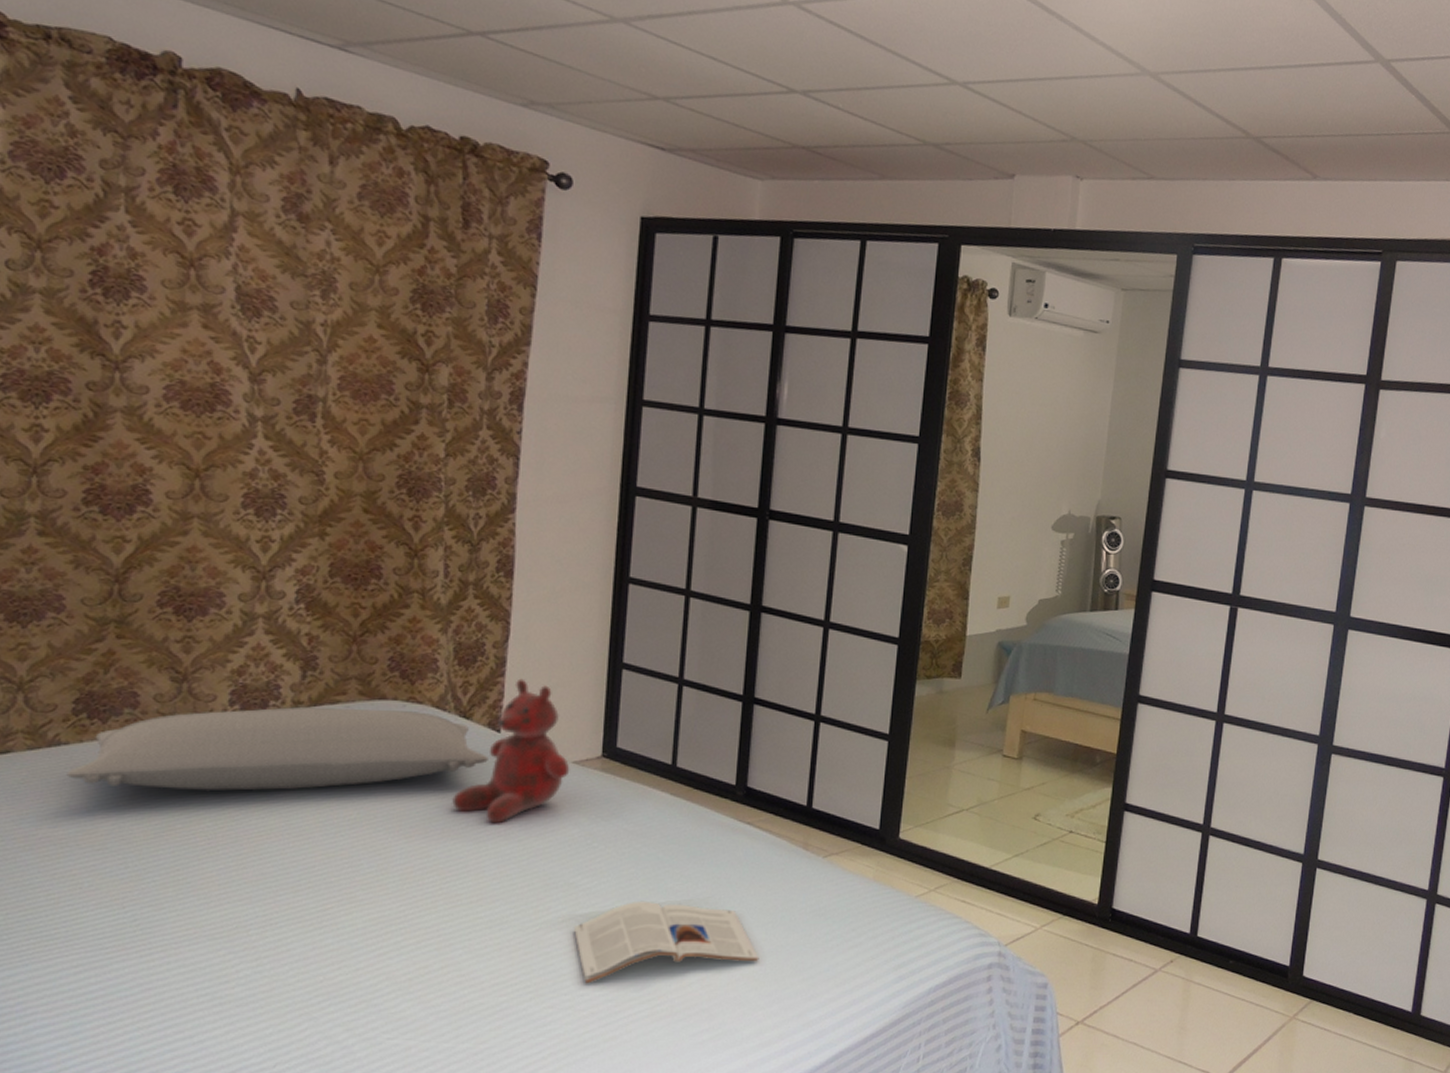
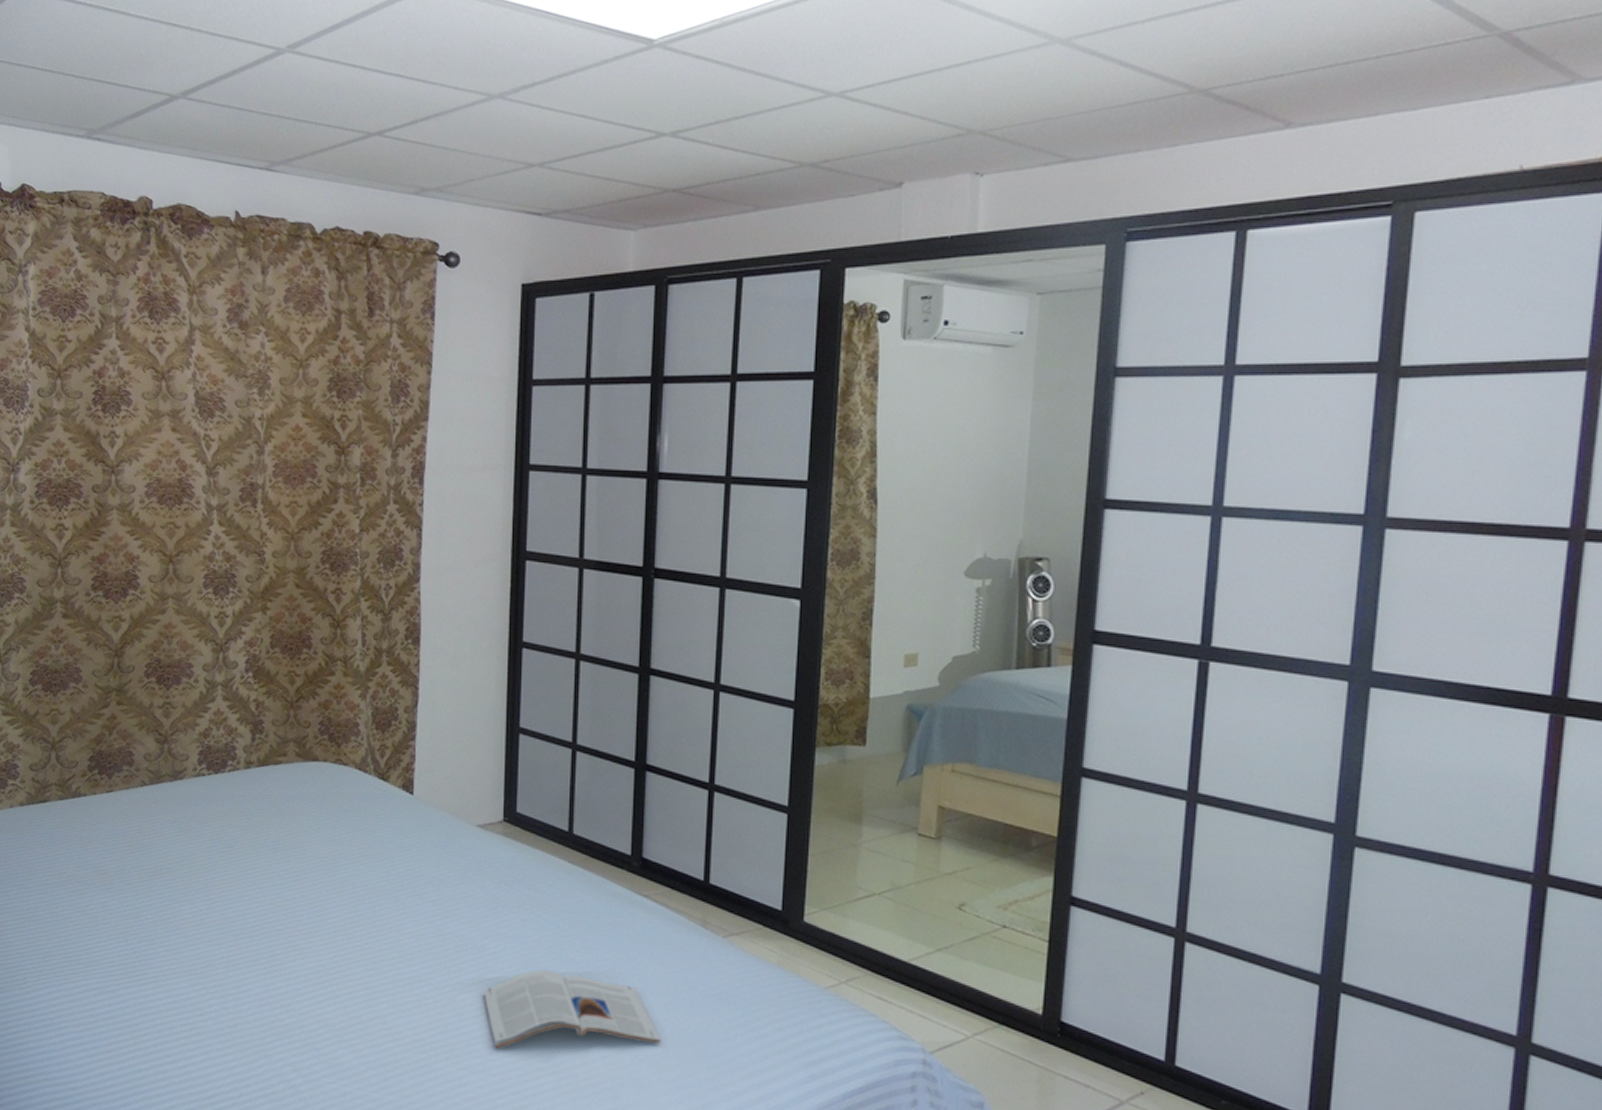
pillow: present [66,707,488,791] -> none [85,767,404,842]
teddy bear: present [452,678,570,824] -> none [374,742,475,883]

